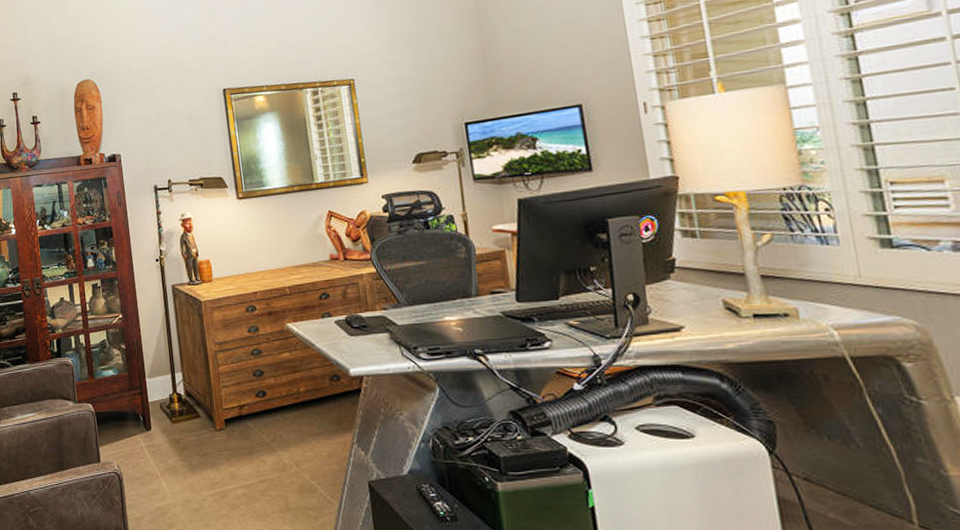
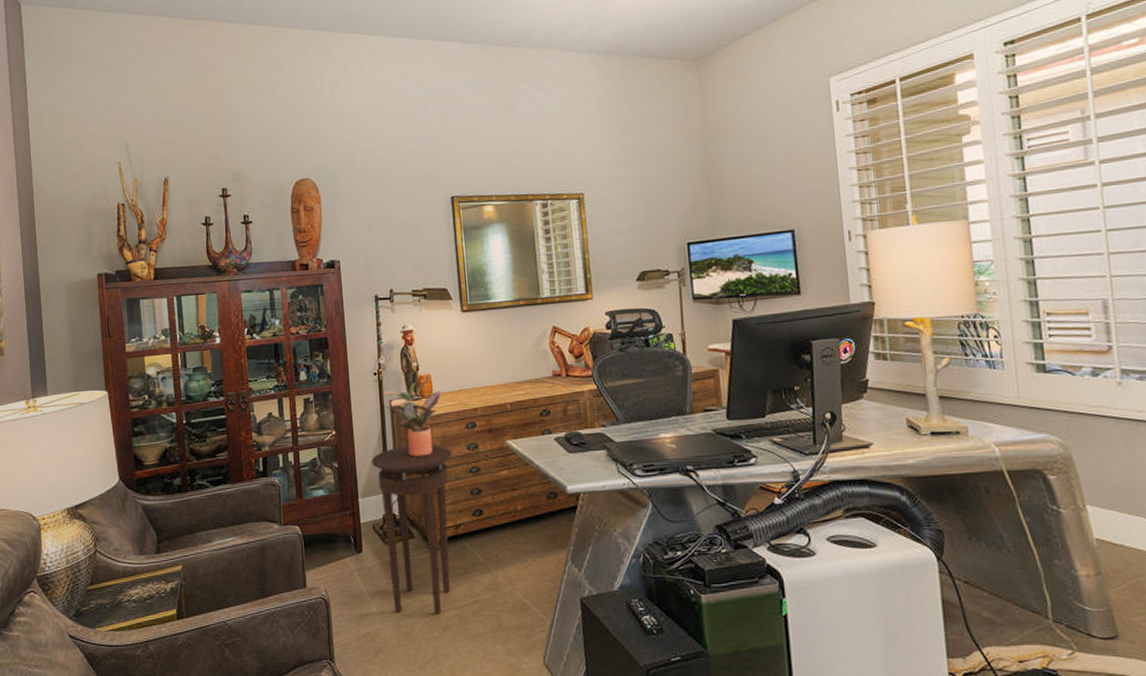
stool: none [156,328,237,493] -> present [371,445,452,615]
potted plant: none [164,260,221,339] -> present [382,375,442,457]

